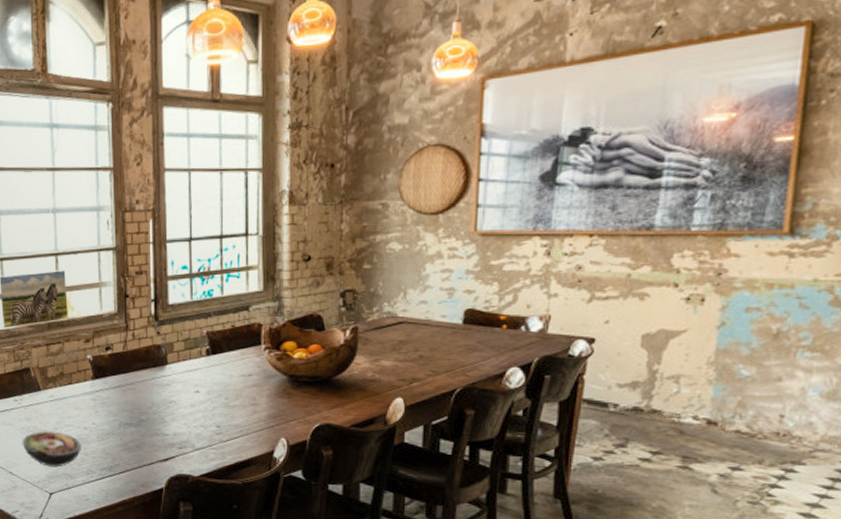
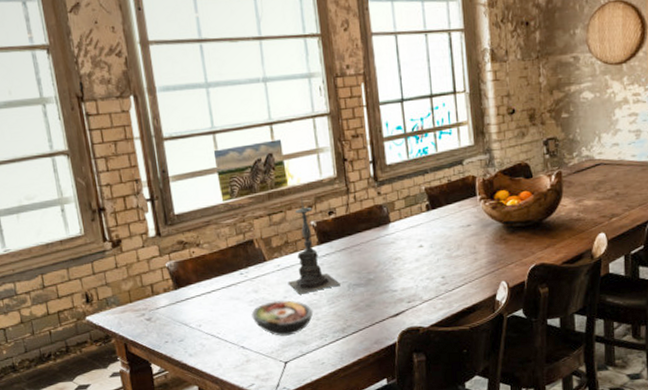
candle holder: none [59,330,111,427] -> present [287,197,340,294]

